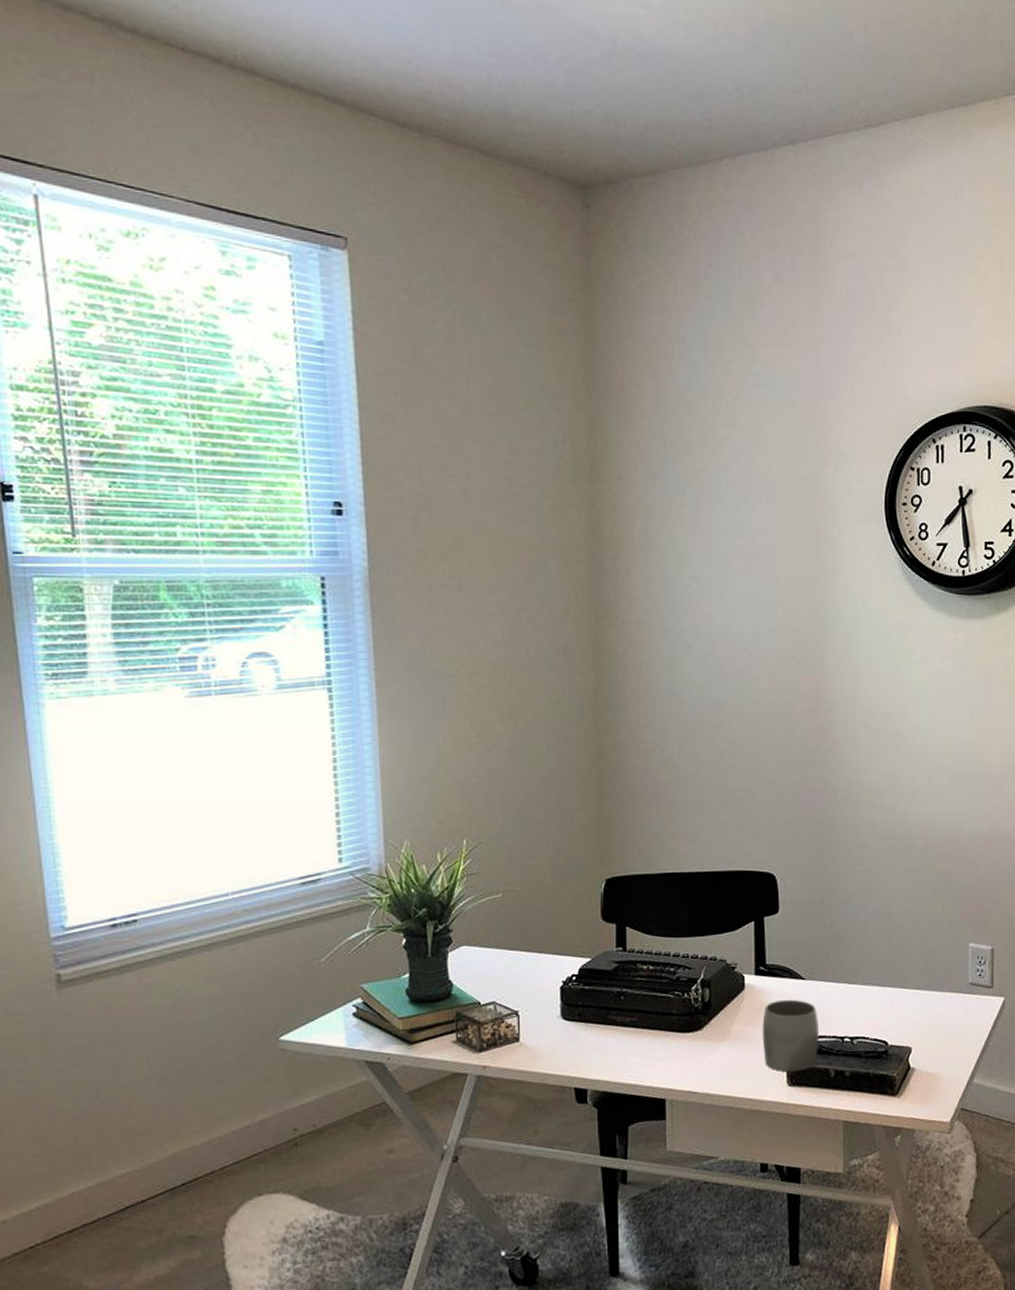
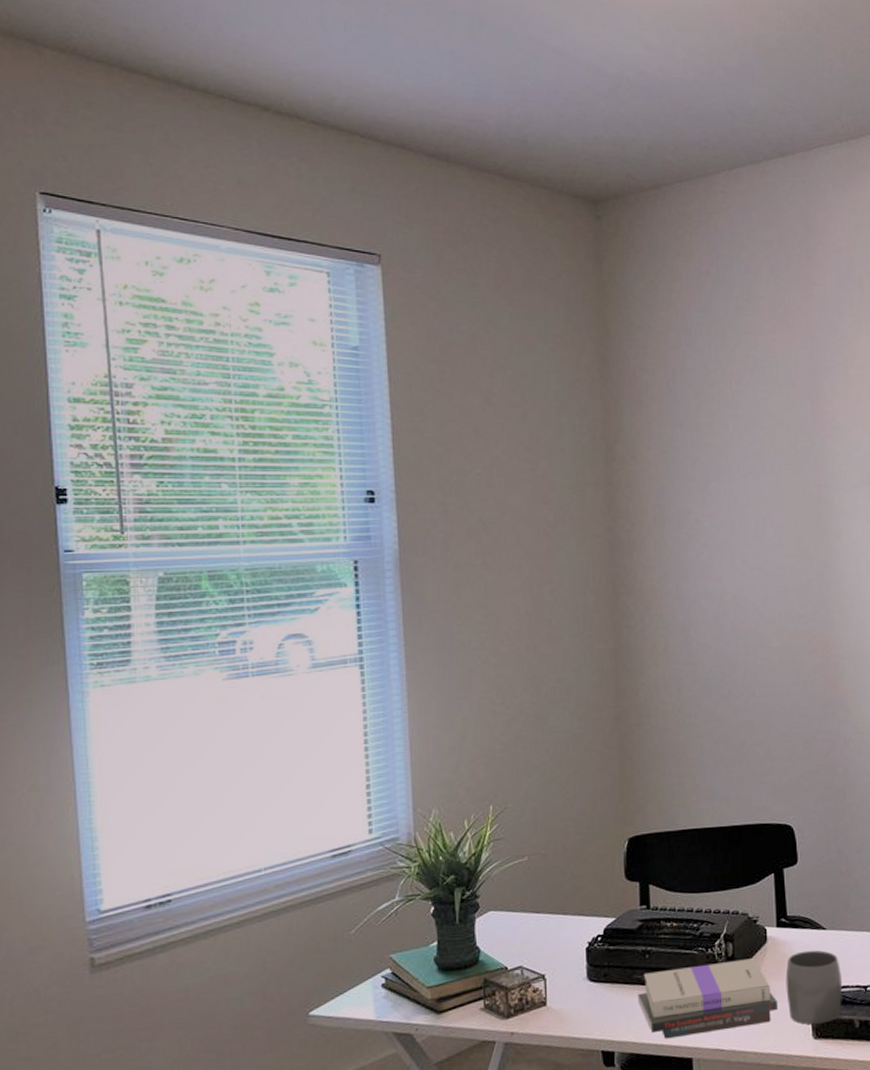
books: none [612,1005,754,1080] -> present [638,958,779,1039]

